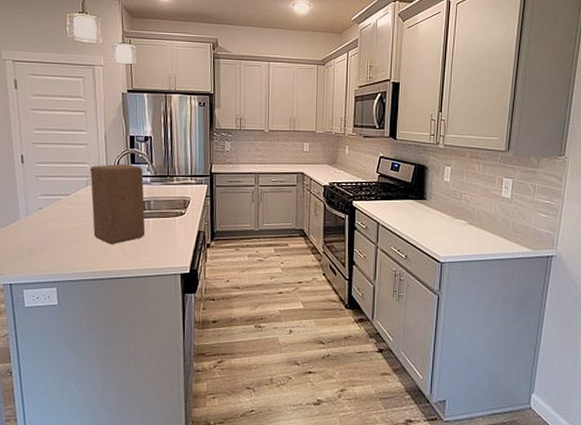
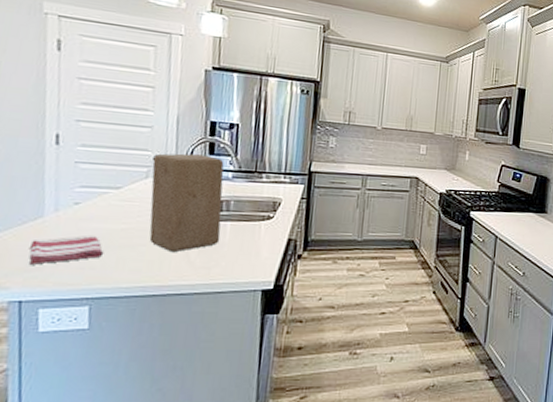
dish towel: none [13,232,63,256] -> present [29,235,104,265]

